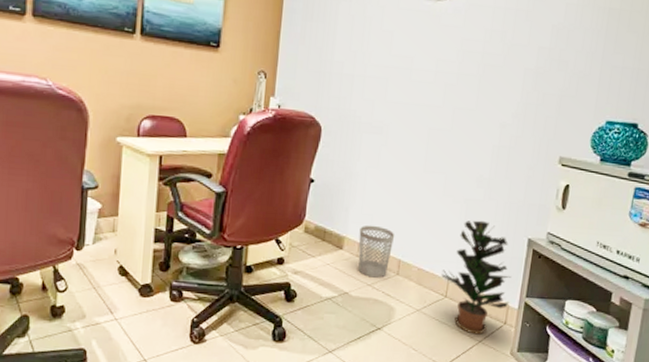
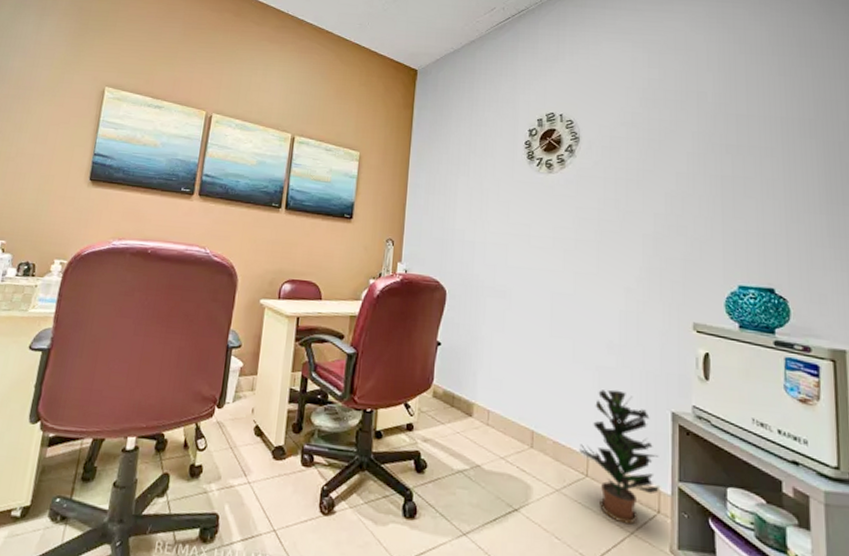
wastebasket: present [358,225,395,278] -> none [488,391,526,451]

